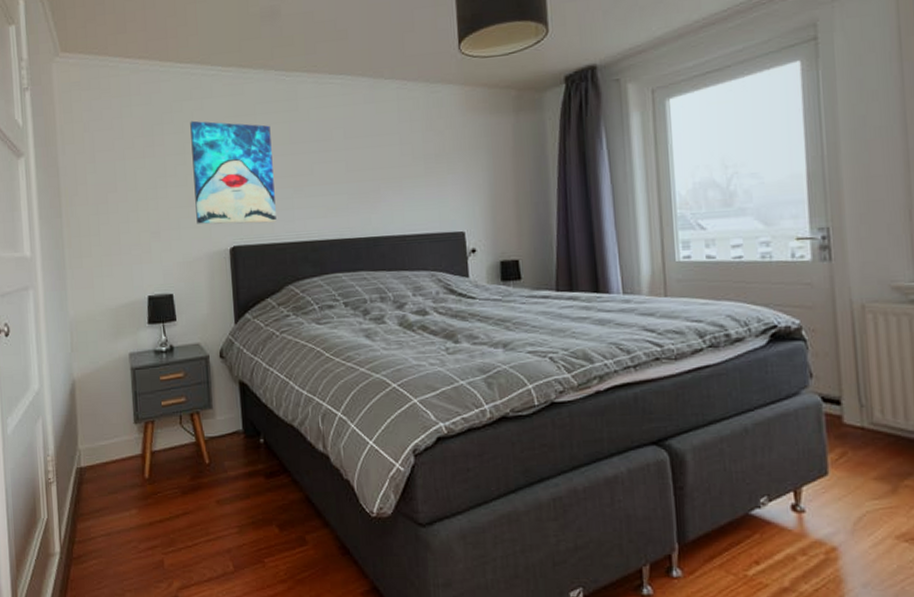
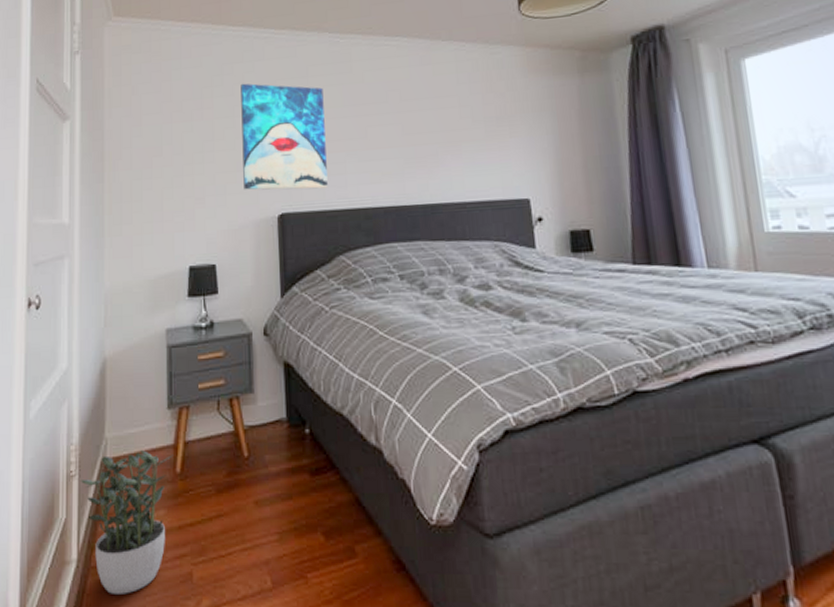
potted plant: none [59,460,142,579] -> present [81,450,174,594]

